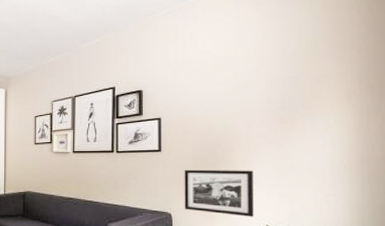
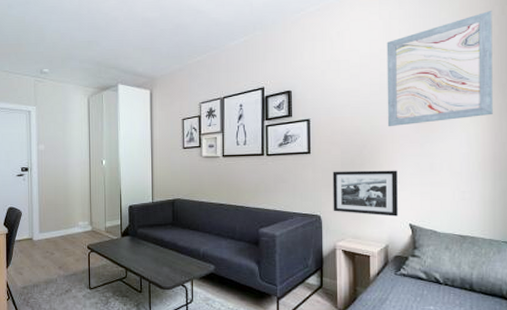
wall art: none [242,10,360,127] -> present [386,11,493,127]

